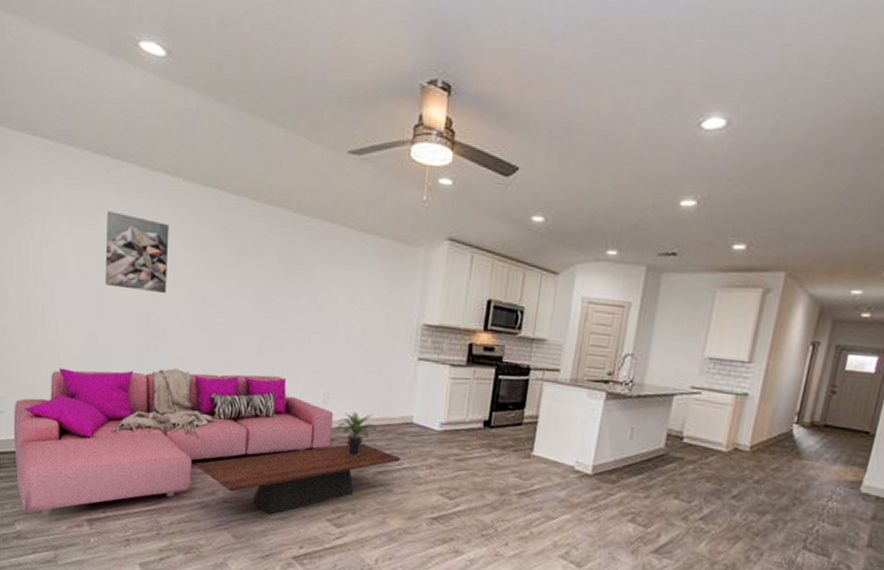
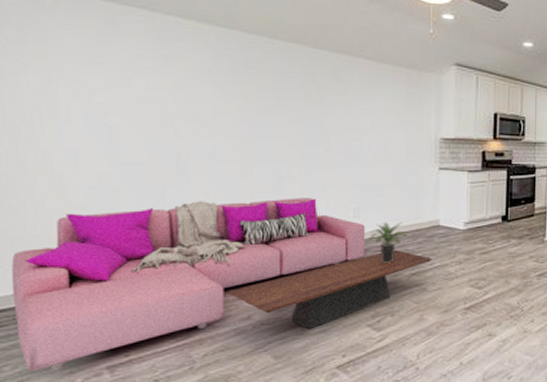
wall art: present [105,211,169,293] -> none [114,54,186,129]

